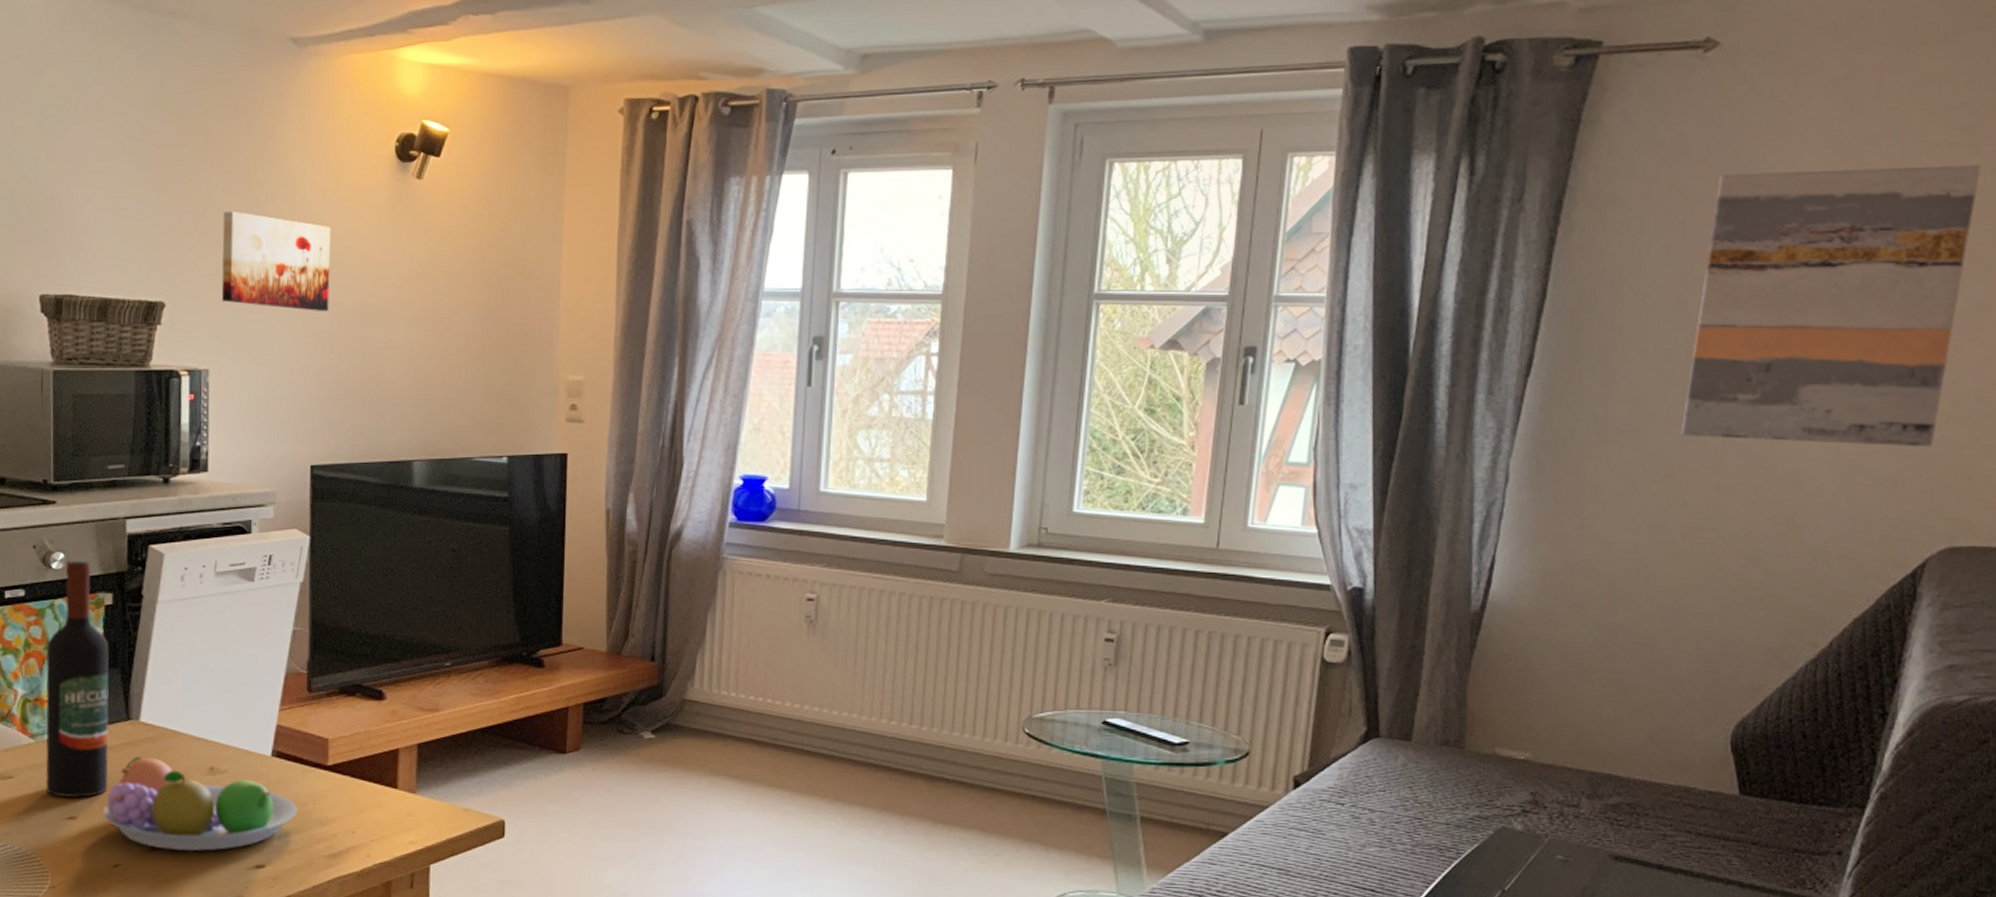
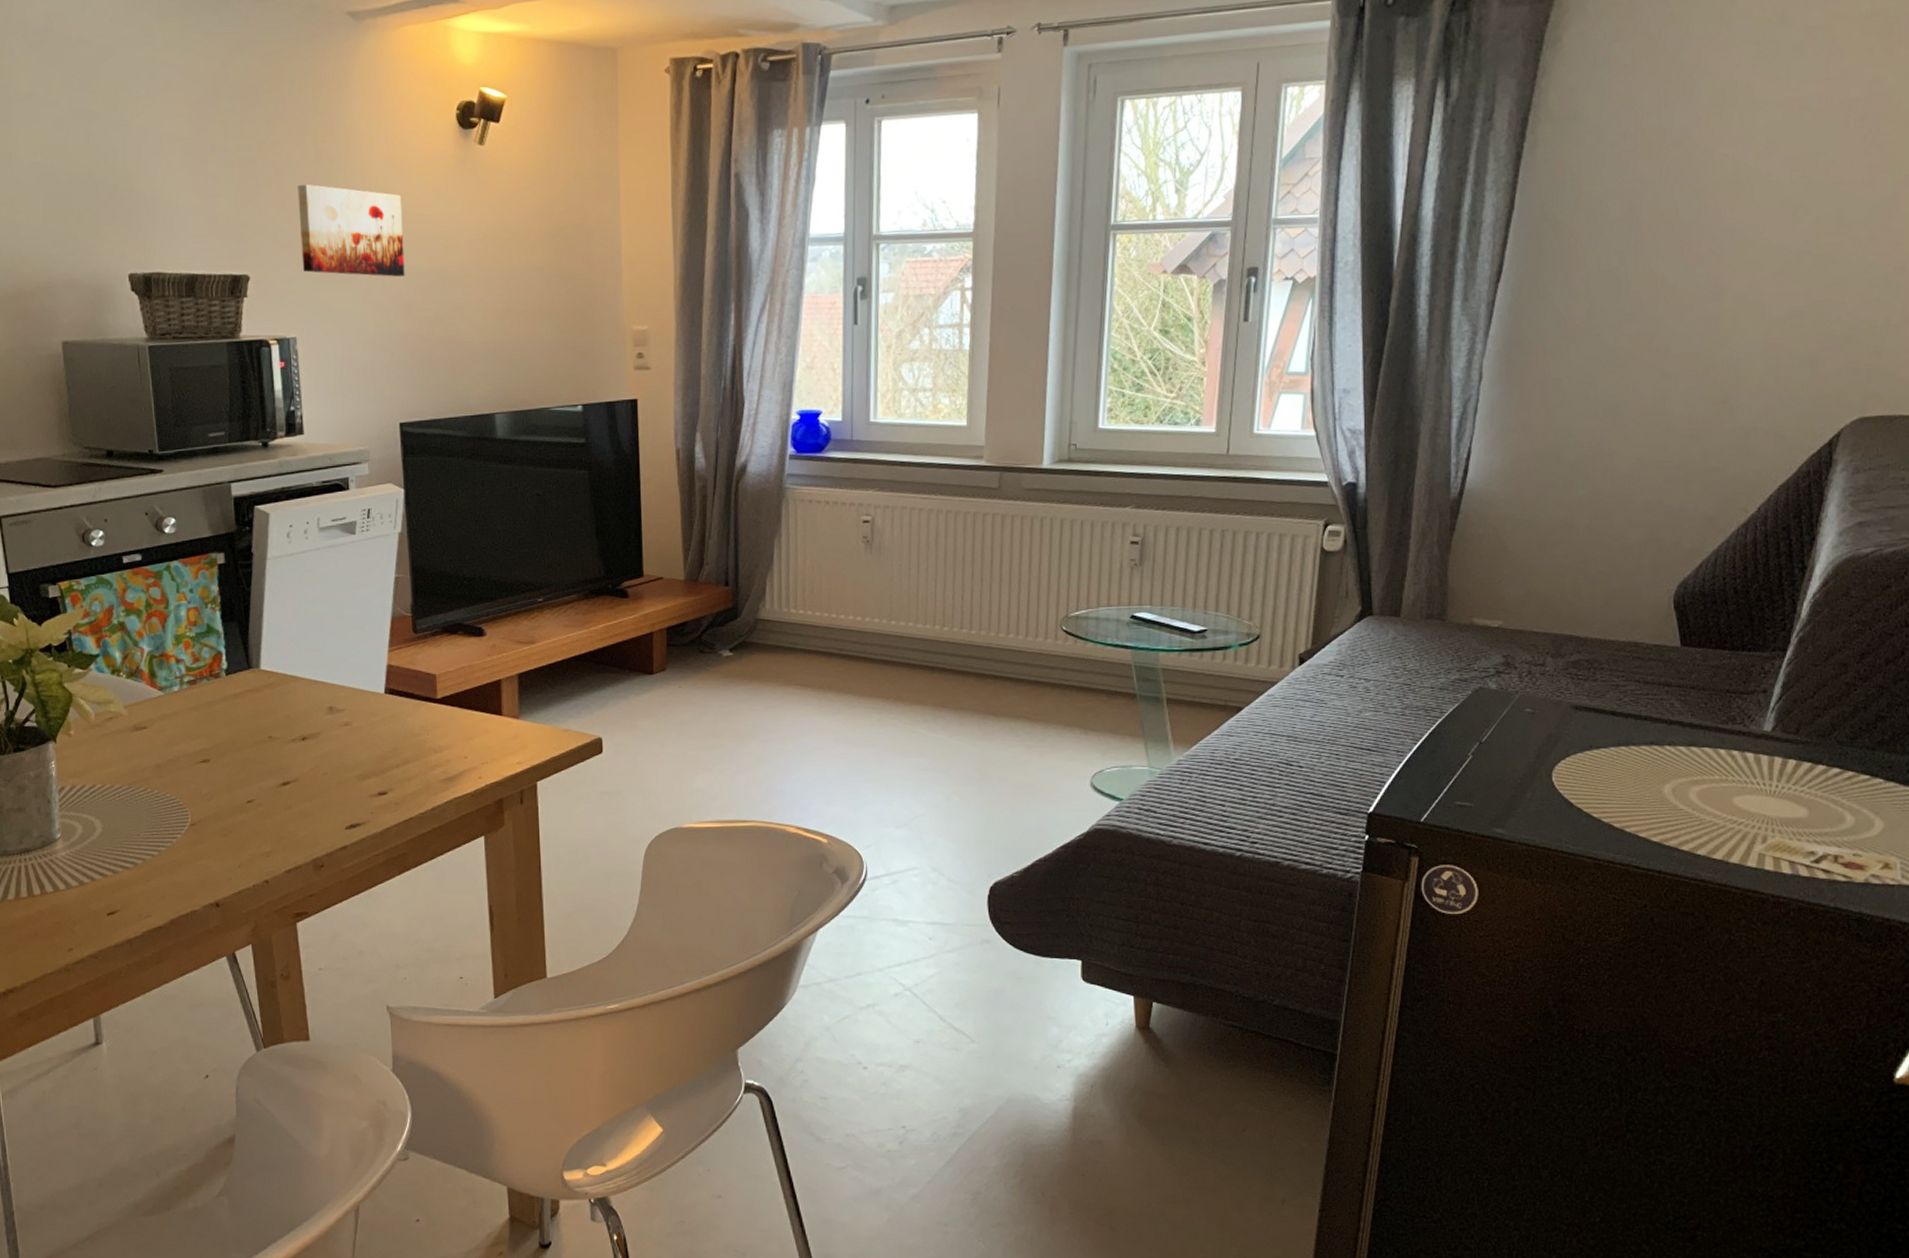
wine bottle: present [45,560,110,798] -> none [166,524,236,744]
fruit bowl: present [103,756,298,852] -> none [233,701,413,785]
wall art: present [1680,165,1981,447] -> none [1631,68,1894,330]

